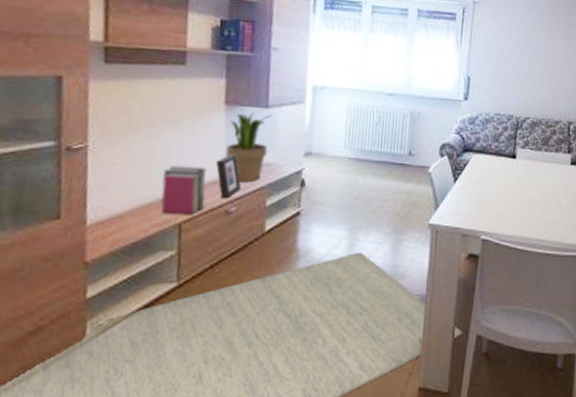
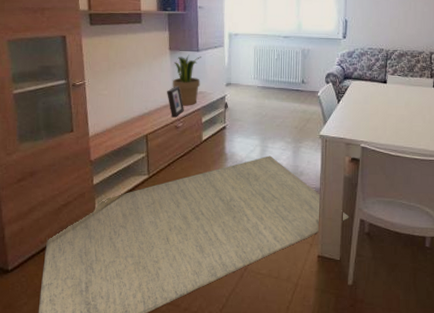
books: present [161,165,206,215] -> none [133,95,162,129]

